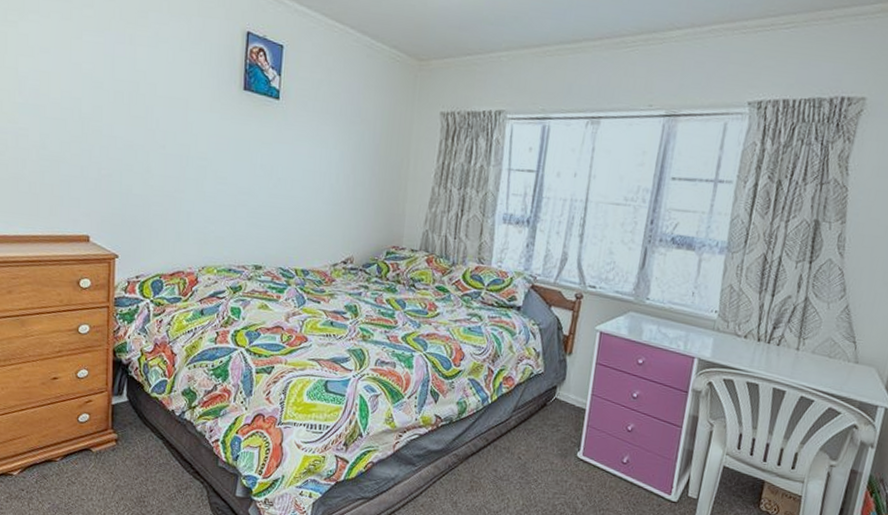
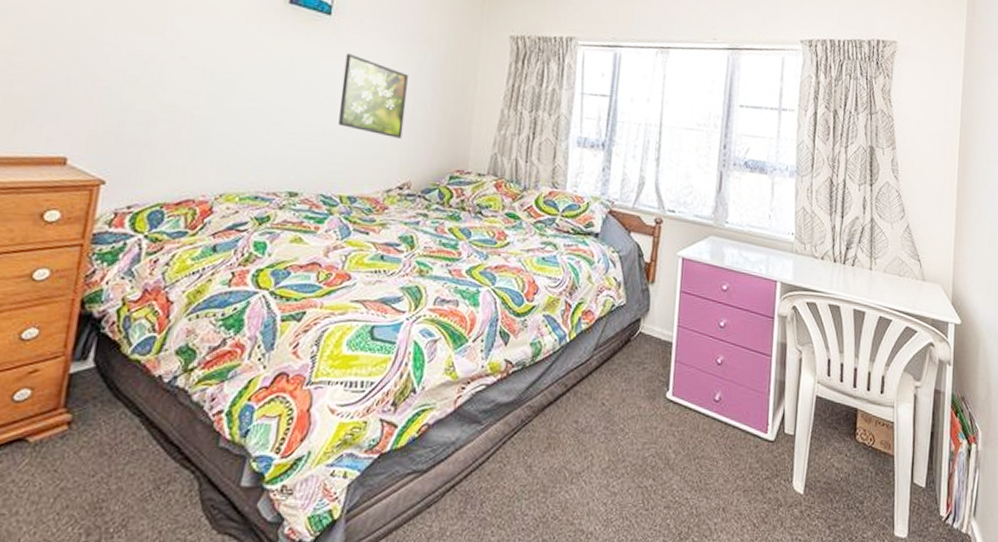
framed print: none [291,137,348,217] -> present [338,53,408,139]

